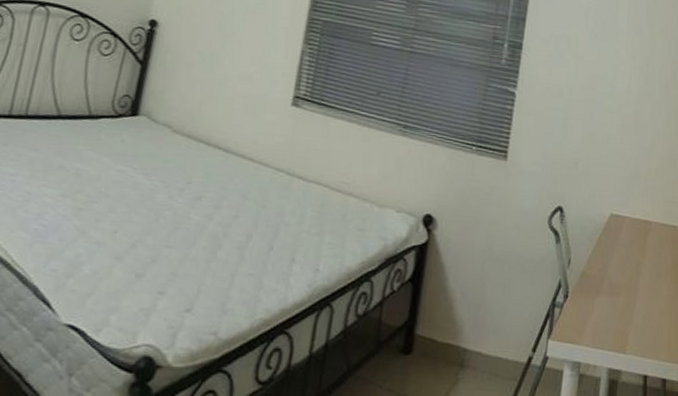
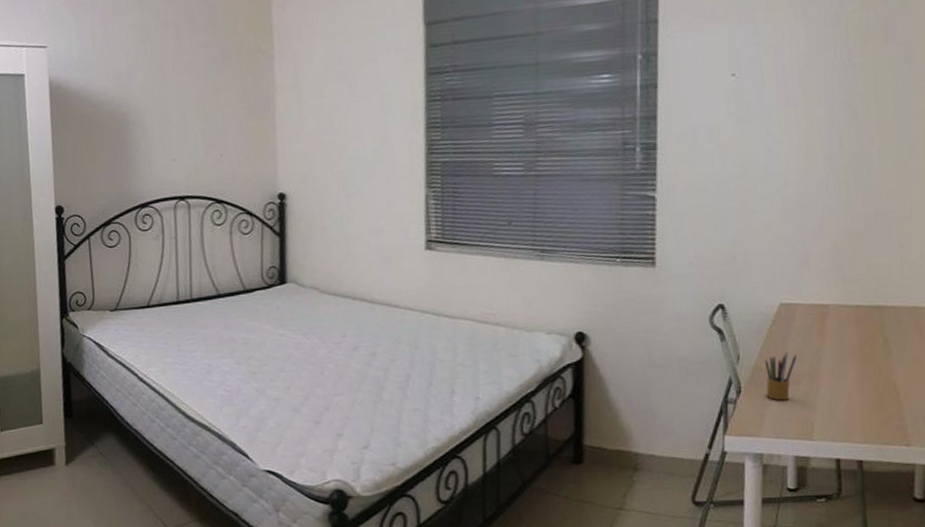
pencil box: none [590,261,620,311] -> present [764,351,797,401]

